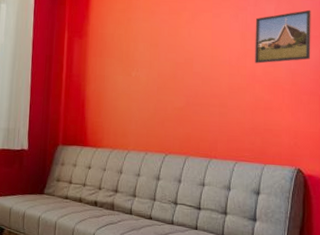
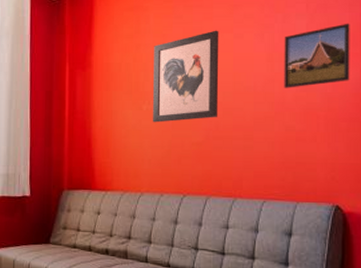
wall art: none [139,9,200,88] -> present [152,30,219,123]

